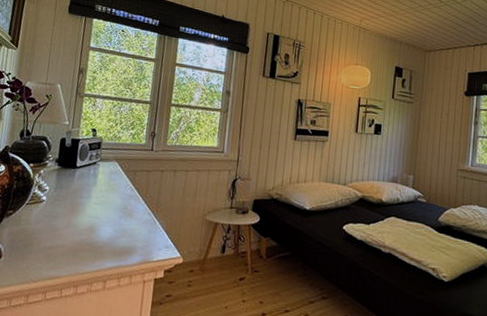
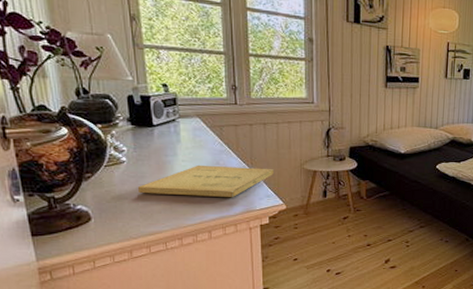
book: none [49,208,176,245] -> present [138,164,273,197]

